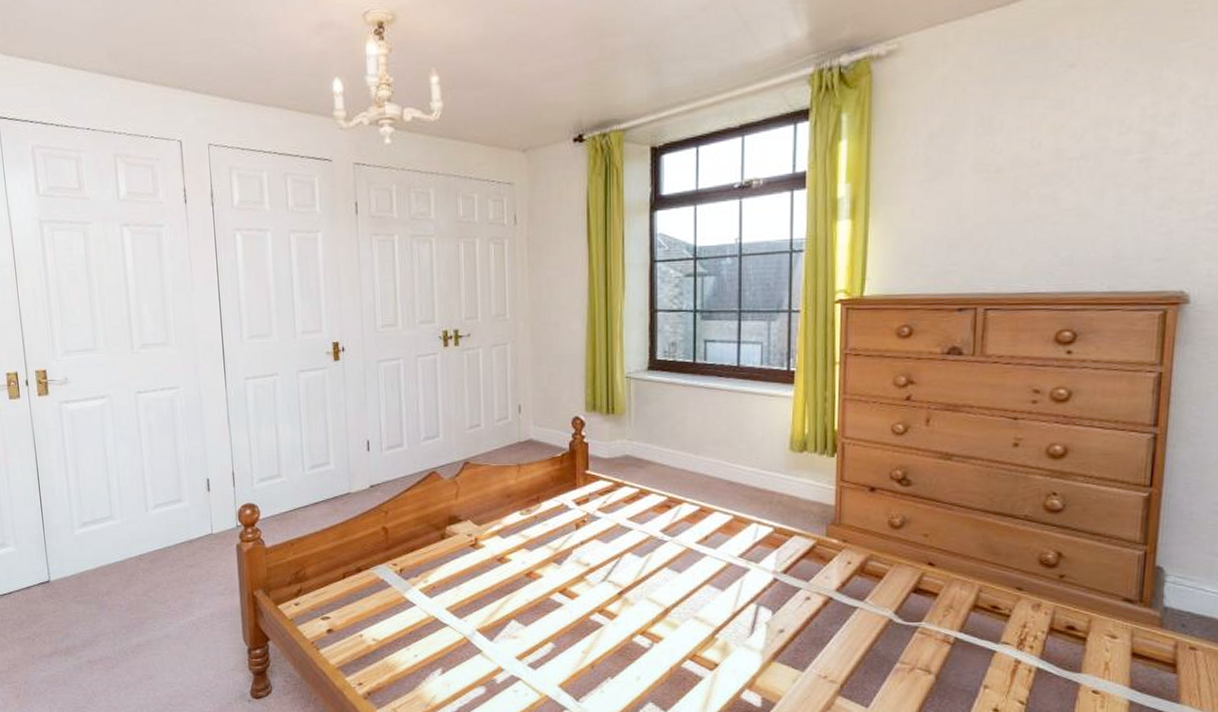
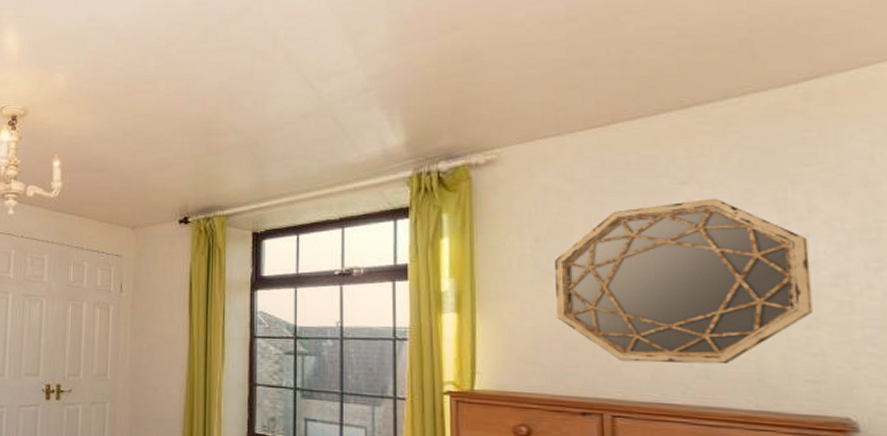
home mirror: none [944,80,1174,255] -> present [555,198,813,365]

